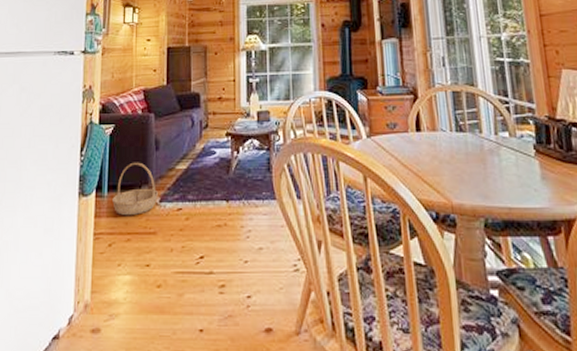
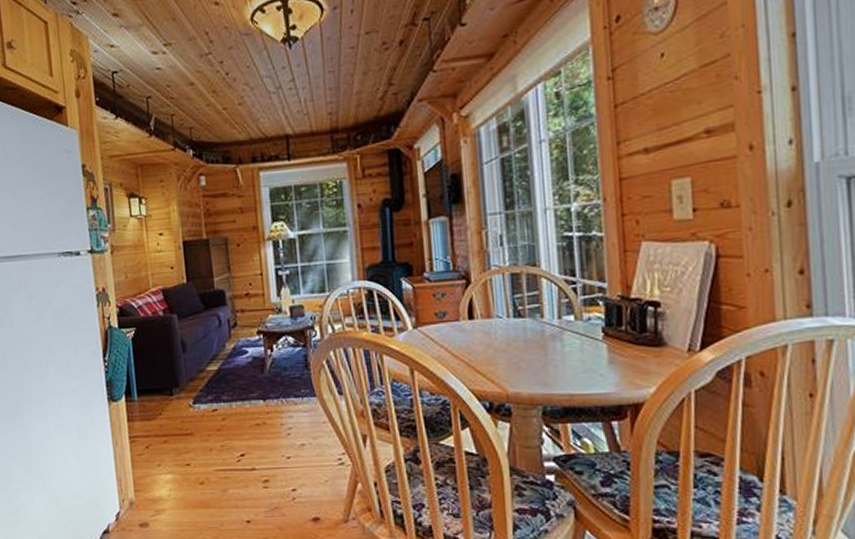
basket: present [112,162,159,216] -> none [143,365,192,419]

